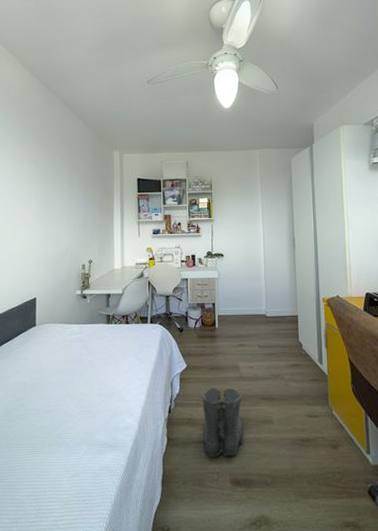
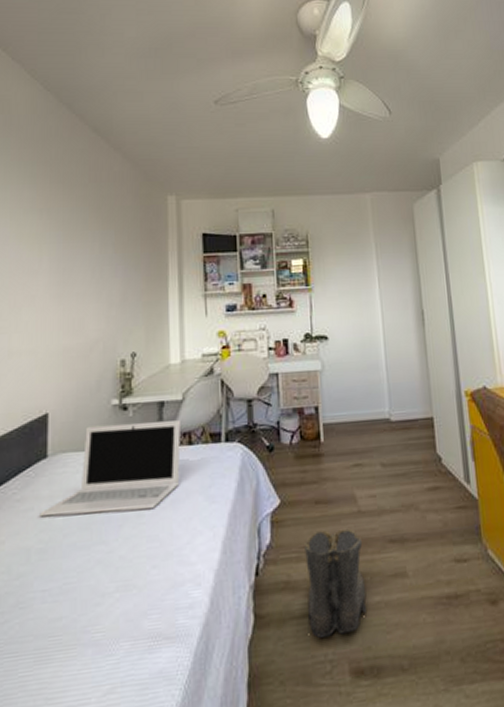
laptop: none [32,306,121,364] -> present [40,420,181,517]

